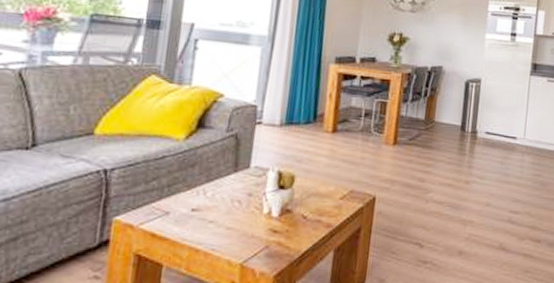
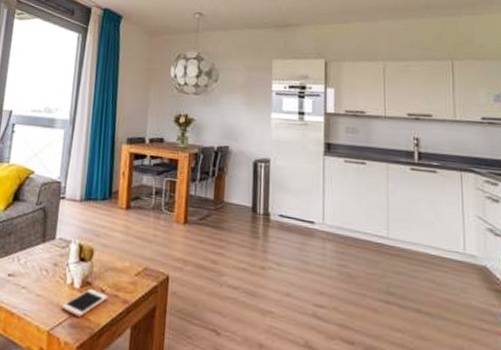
cell phone: none [257,216,310,246] -> present [62,288,108,317]

